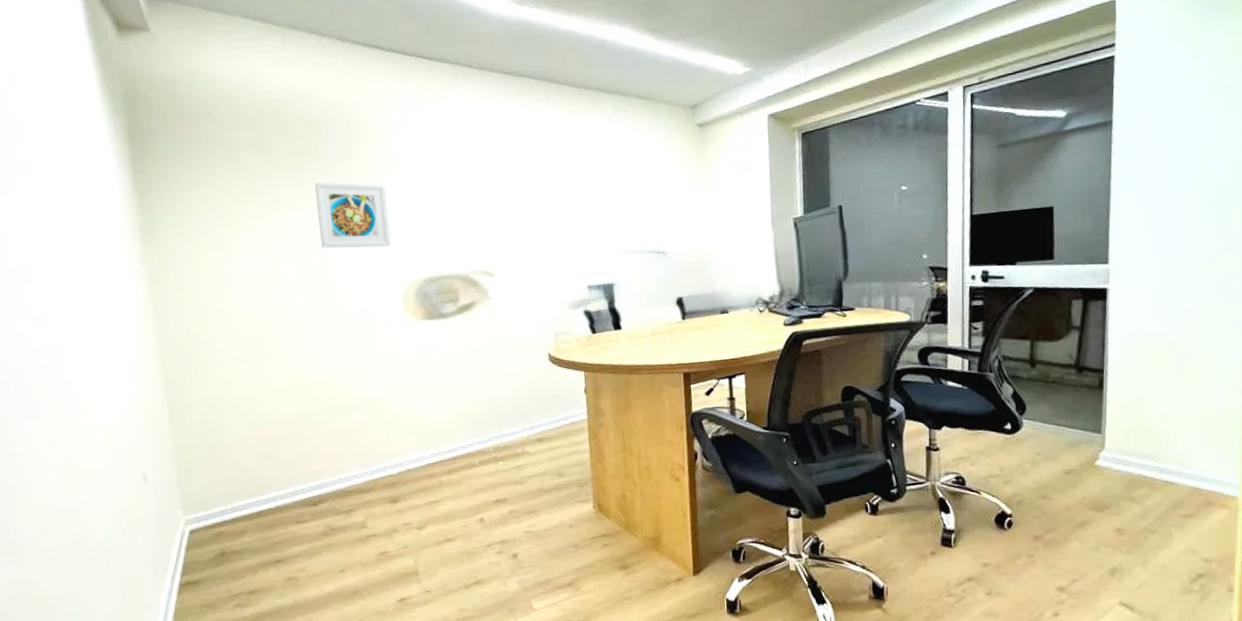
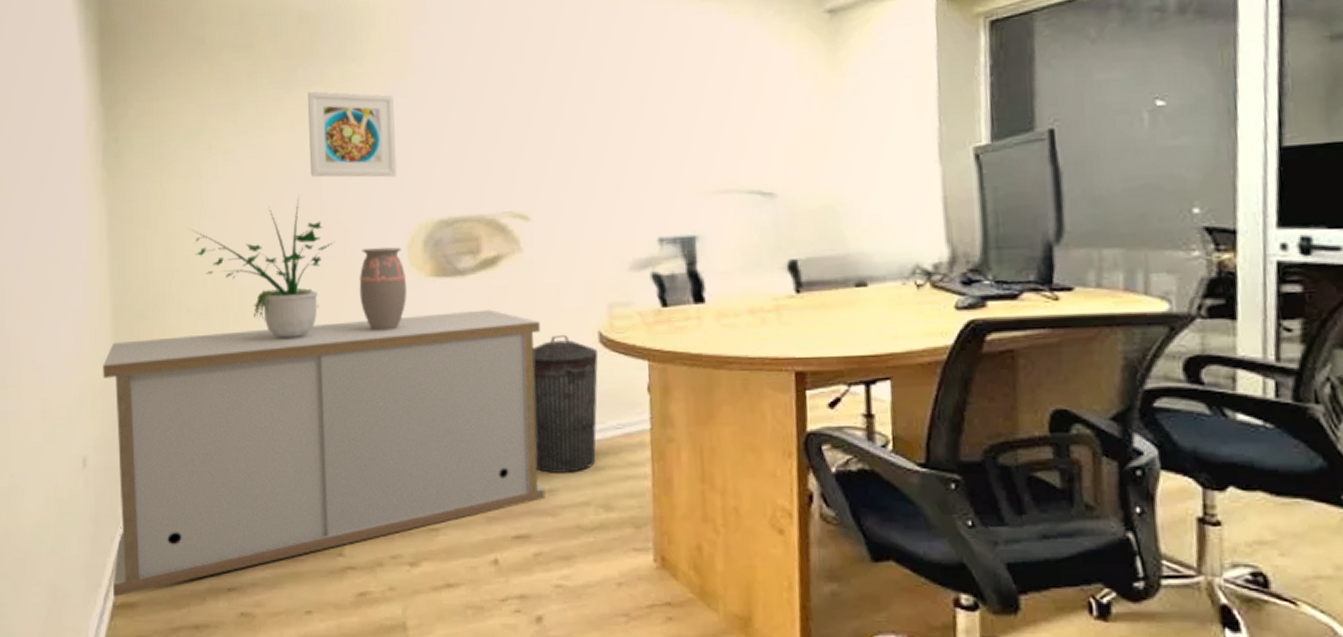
storage cabinet: none [155,342,516,578] -> present [103,309,546,597]
potted plant: none [225,263,345,372] -> present [192,196,335,338]
decorative vase: none [365,299,404,362] -> present [359,247,407,331]
trash can: none [501,356,550,455] -> present [532,334,599,473]

